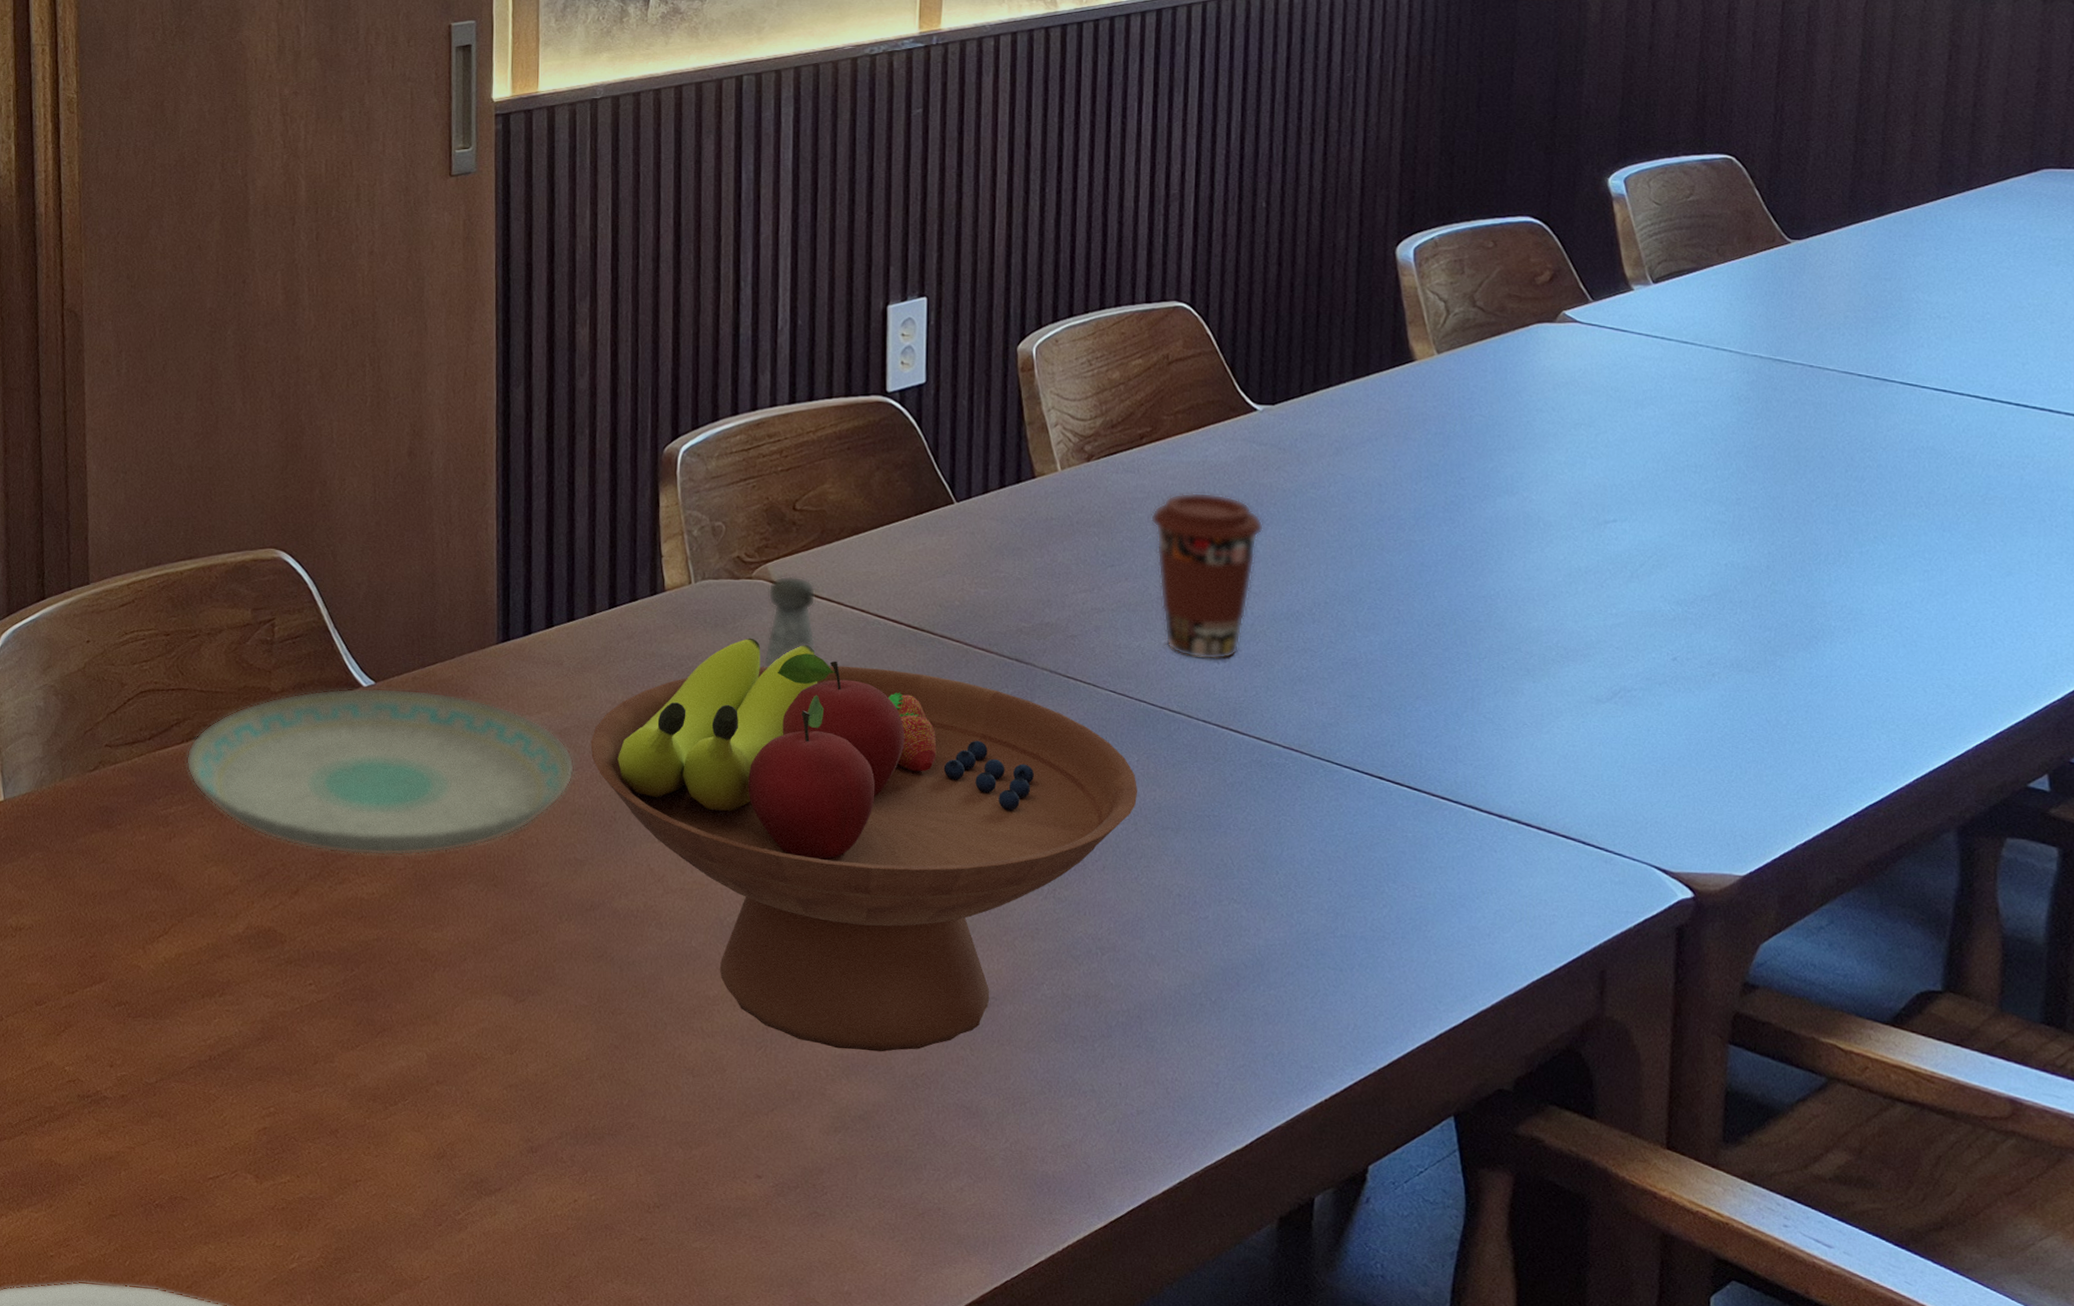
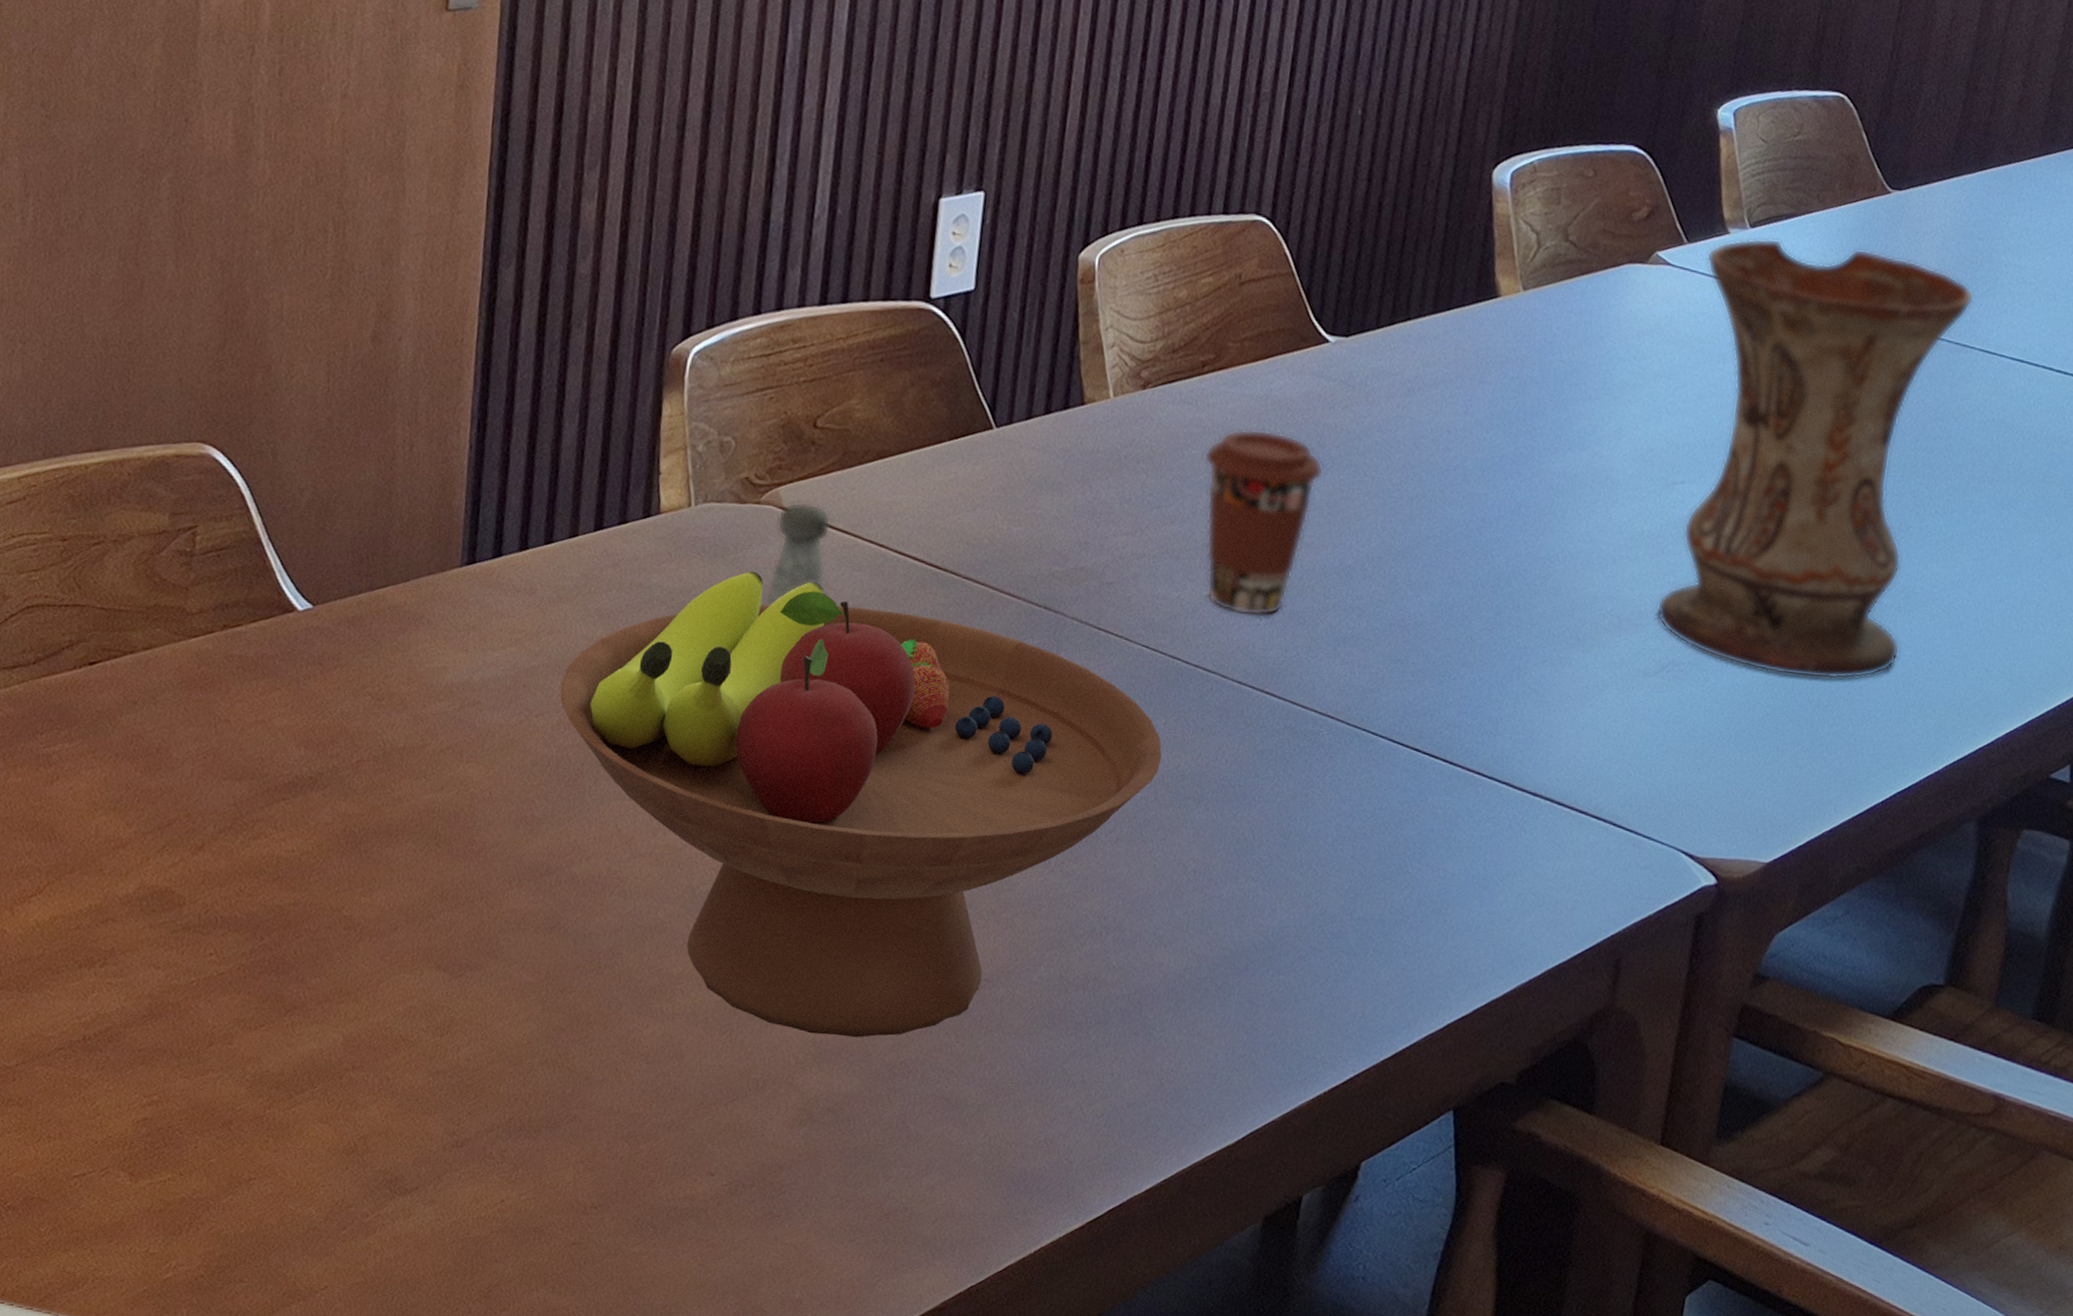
plate: present [185,687,575,856] -> none [77,611,541,808]
vase: none [1602,292,1889,700] -> present [1656,238,1975,680]

